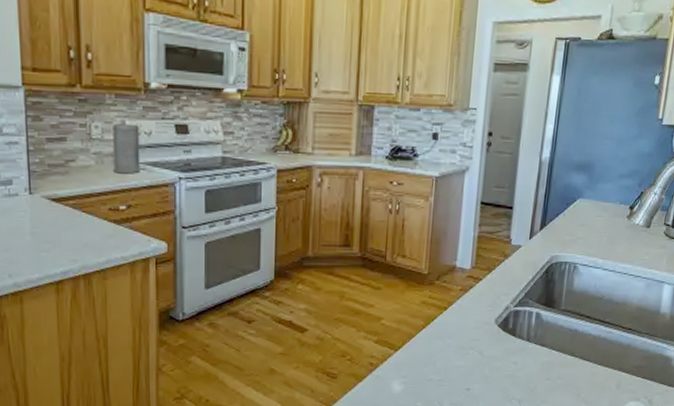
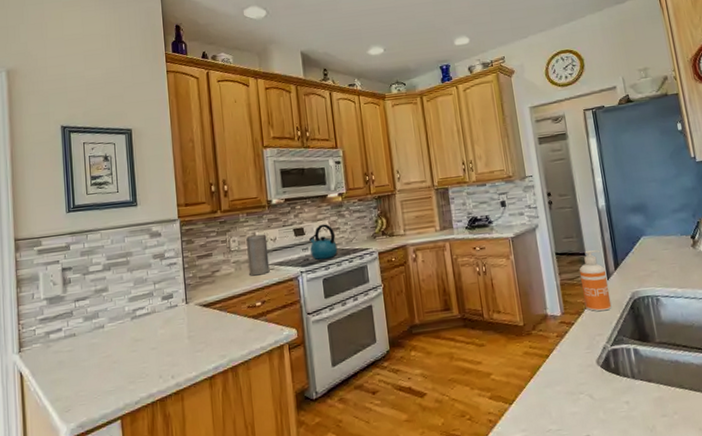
kettle: none [193,124,228,168] -> present [308,224,338,261]
soap dispenser: none [497,204,531,271] -> present [579,250,612,312]

